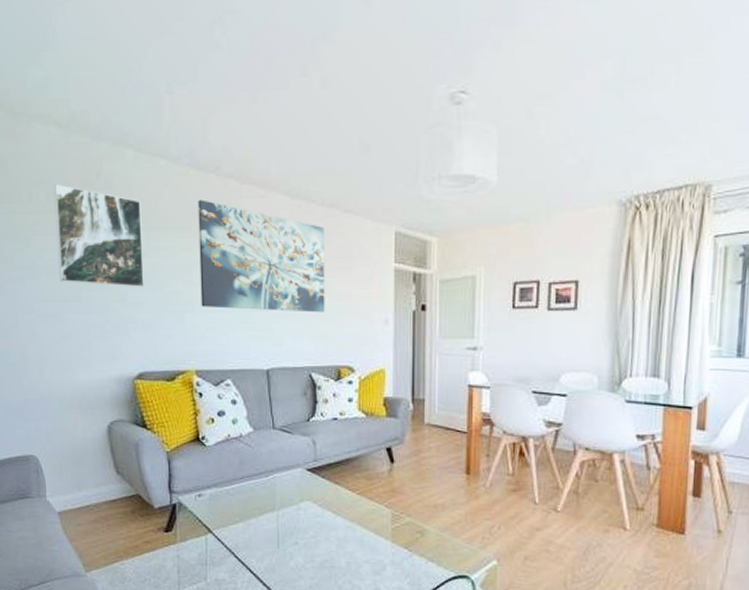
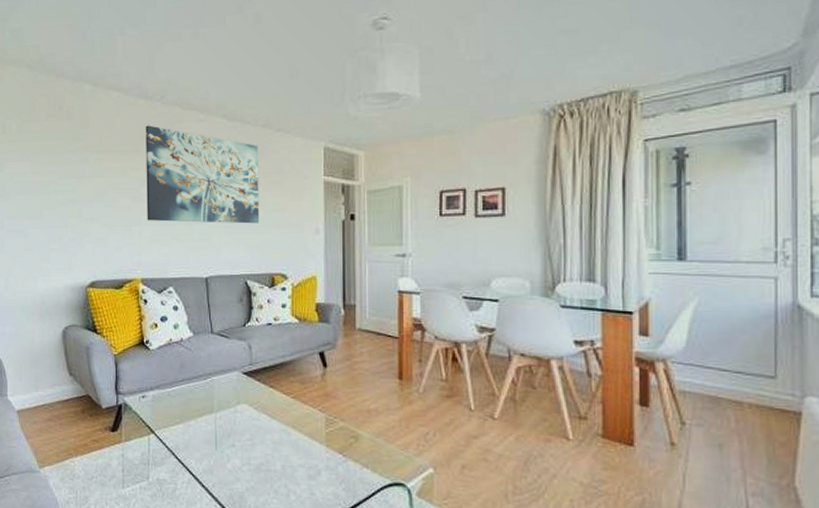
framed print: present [54,184,144,288] -> none [23,117,98,205]

